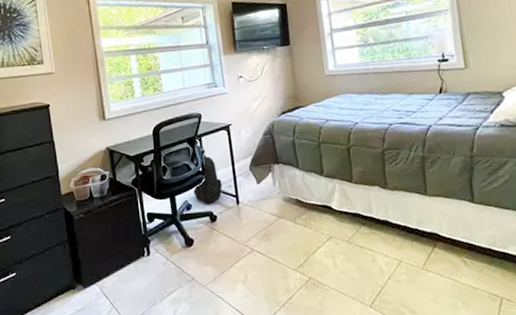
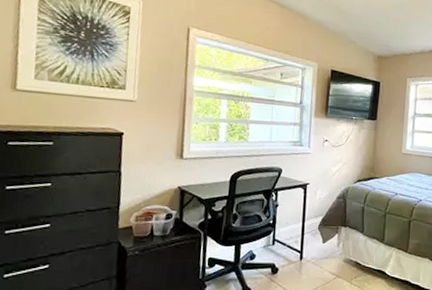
backpack: present [193,153,223,204] -> none [260,207,290,256]

